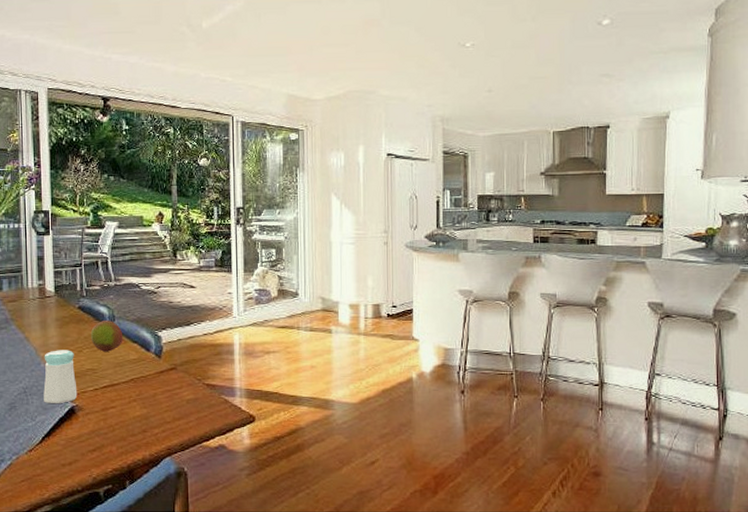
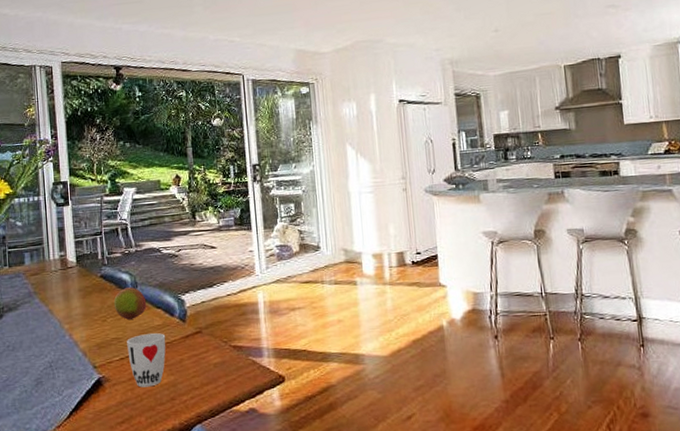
salt shaker: present [43,350,78,404] -> none [68,320,104,377]
cup: none [102,367,141,418] -> present [127,333,166,388]

